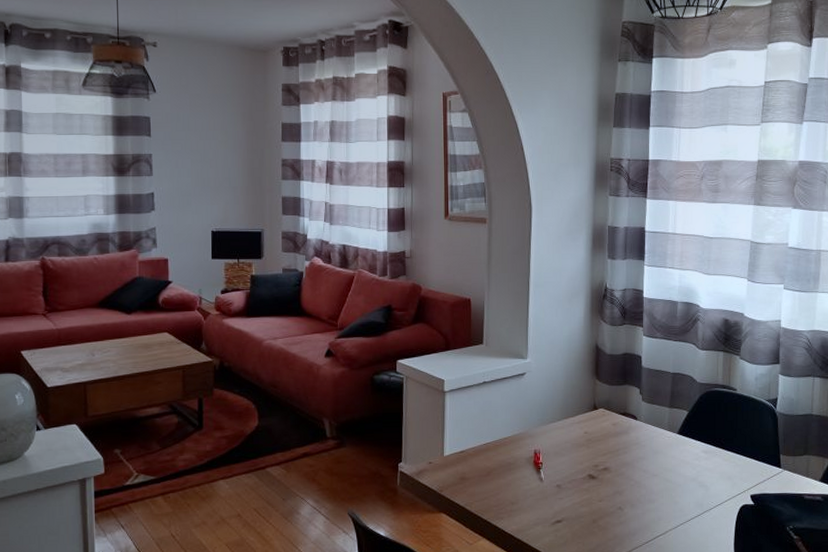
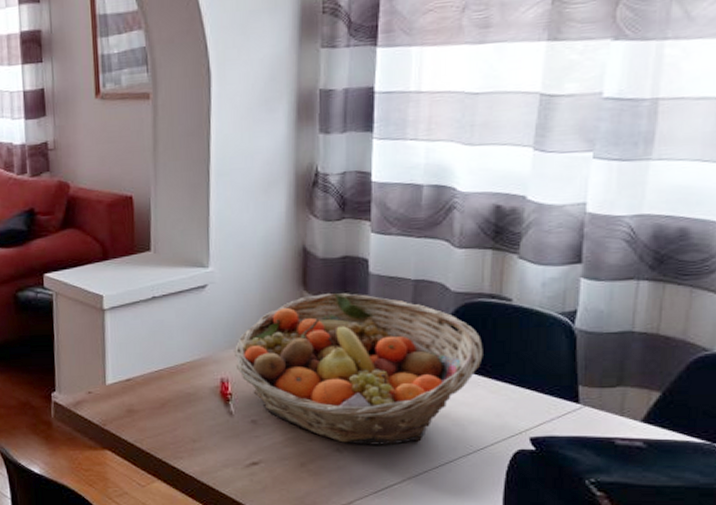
fruit basket: none [544,381,719,504] -> present [233,292,483,445]

